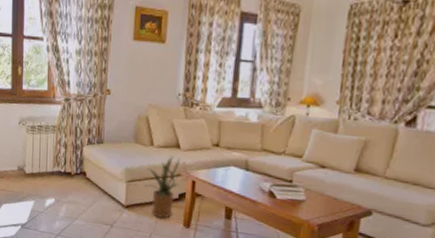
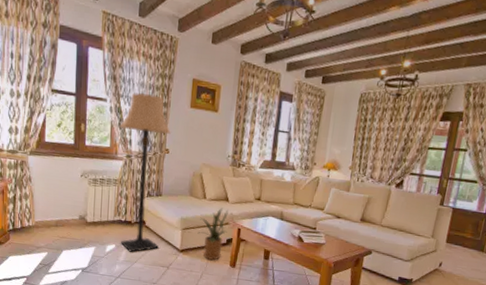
lamp: none [57,28,112,208] -> present [119,93,171,252]

